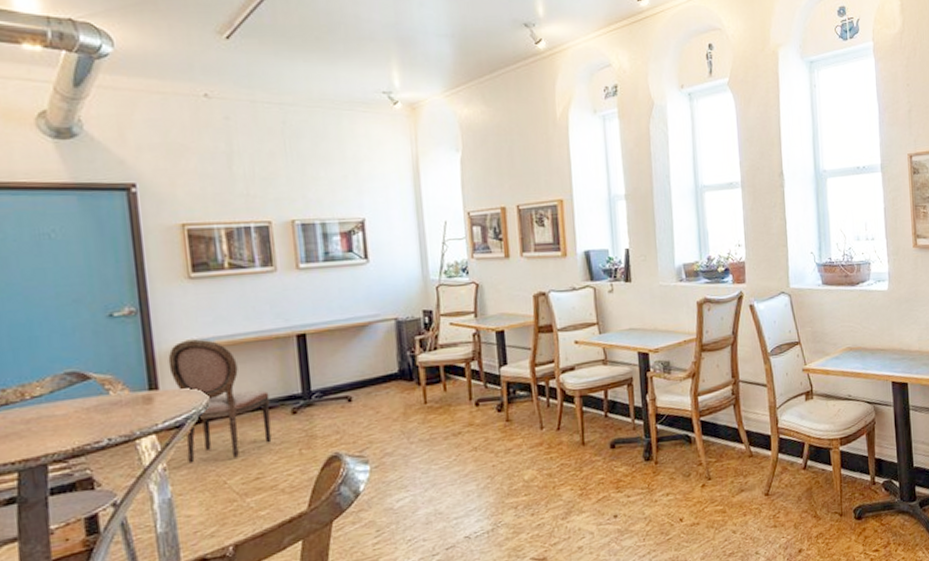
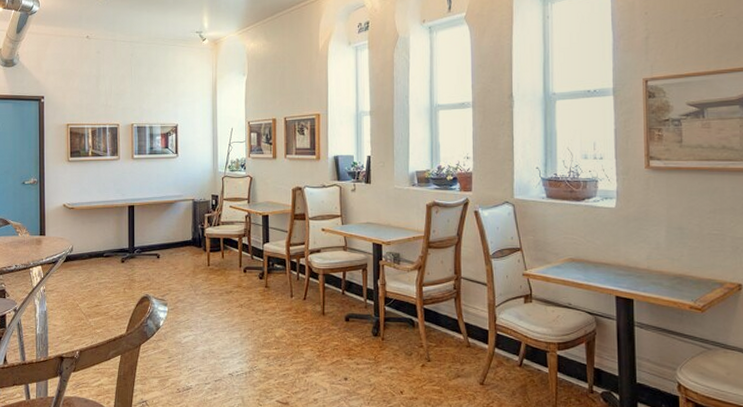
dining chair: present [168,339,272,464] -> none [52,203,109,289]

